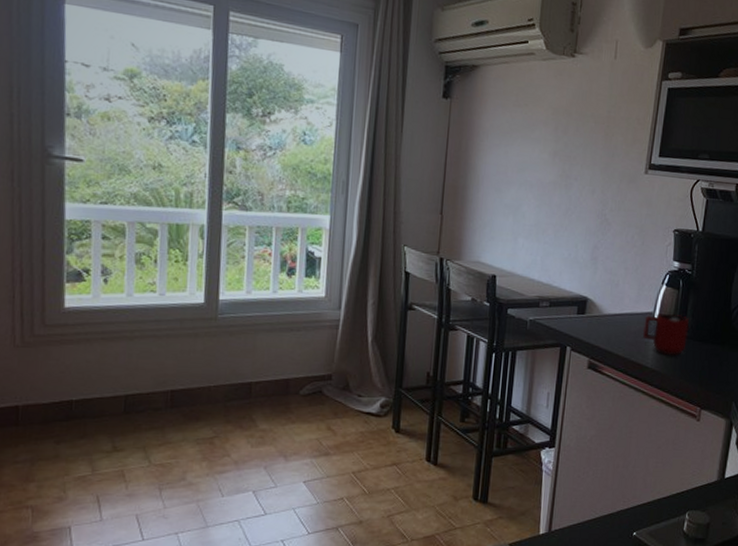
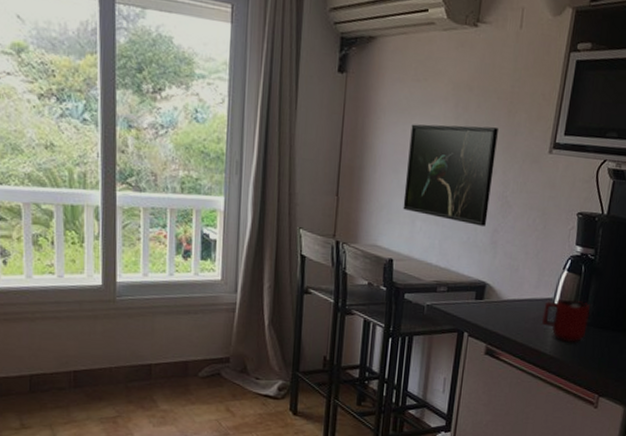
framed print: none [505,146,596,243] -> present [403,124,498,226]

